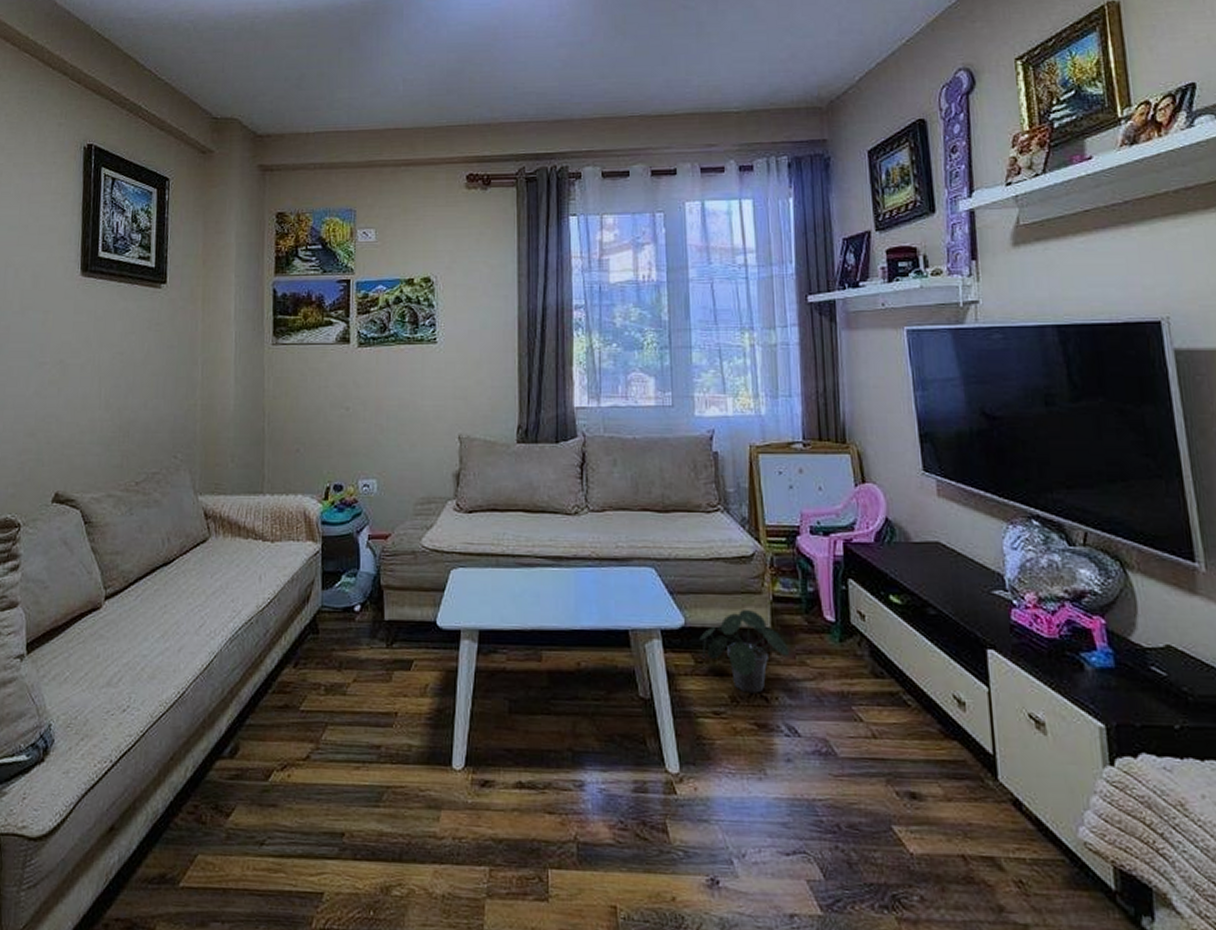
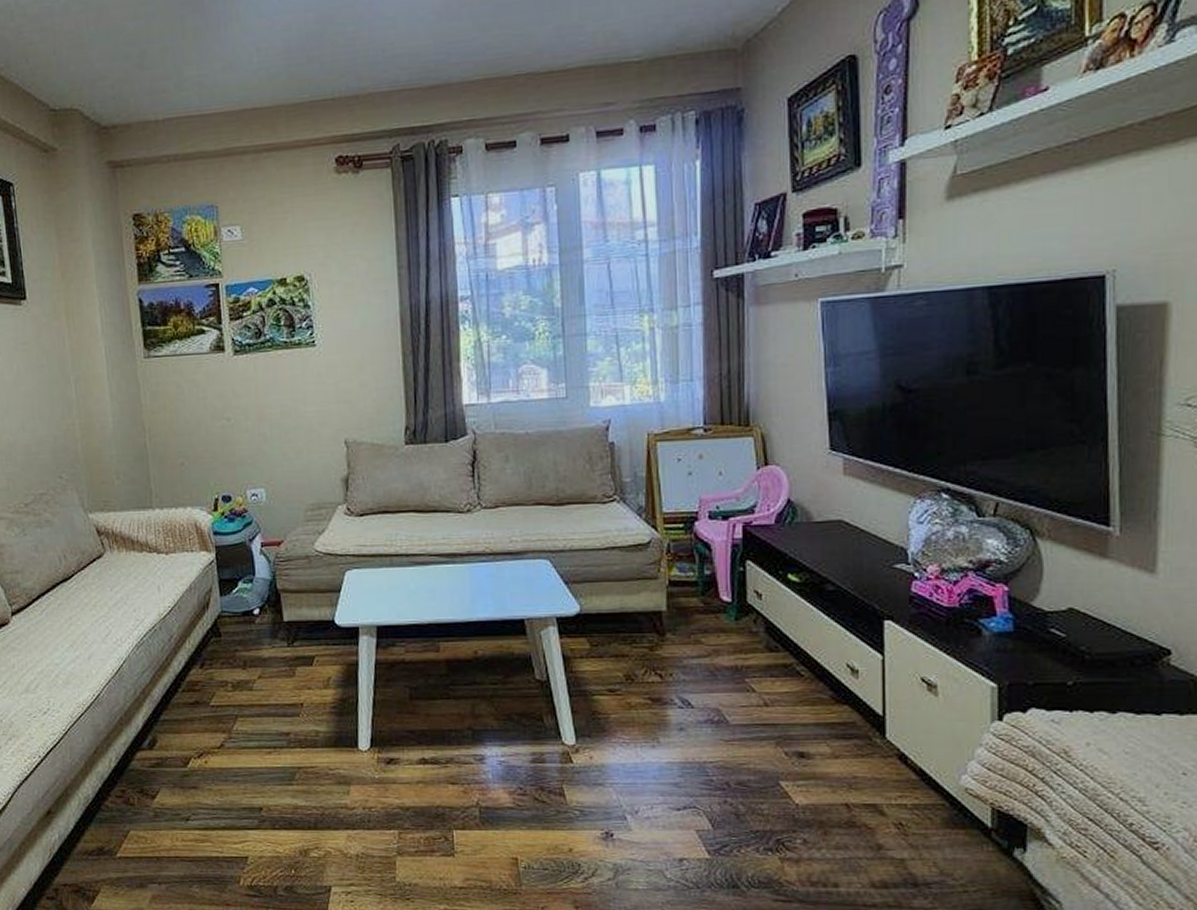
potted plant: present [699,610,793,694] -> none [595,595,688,671]

